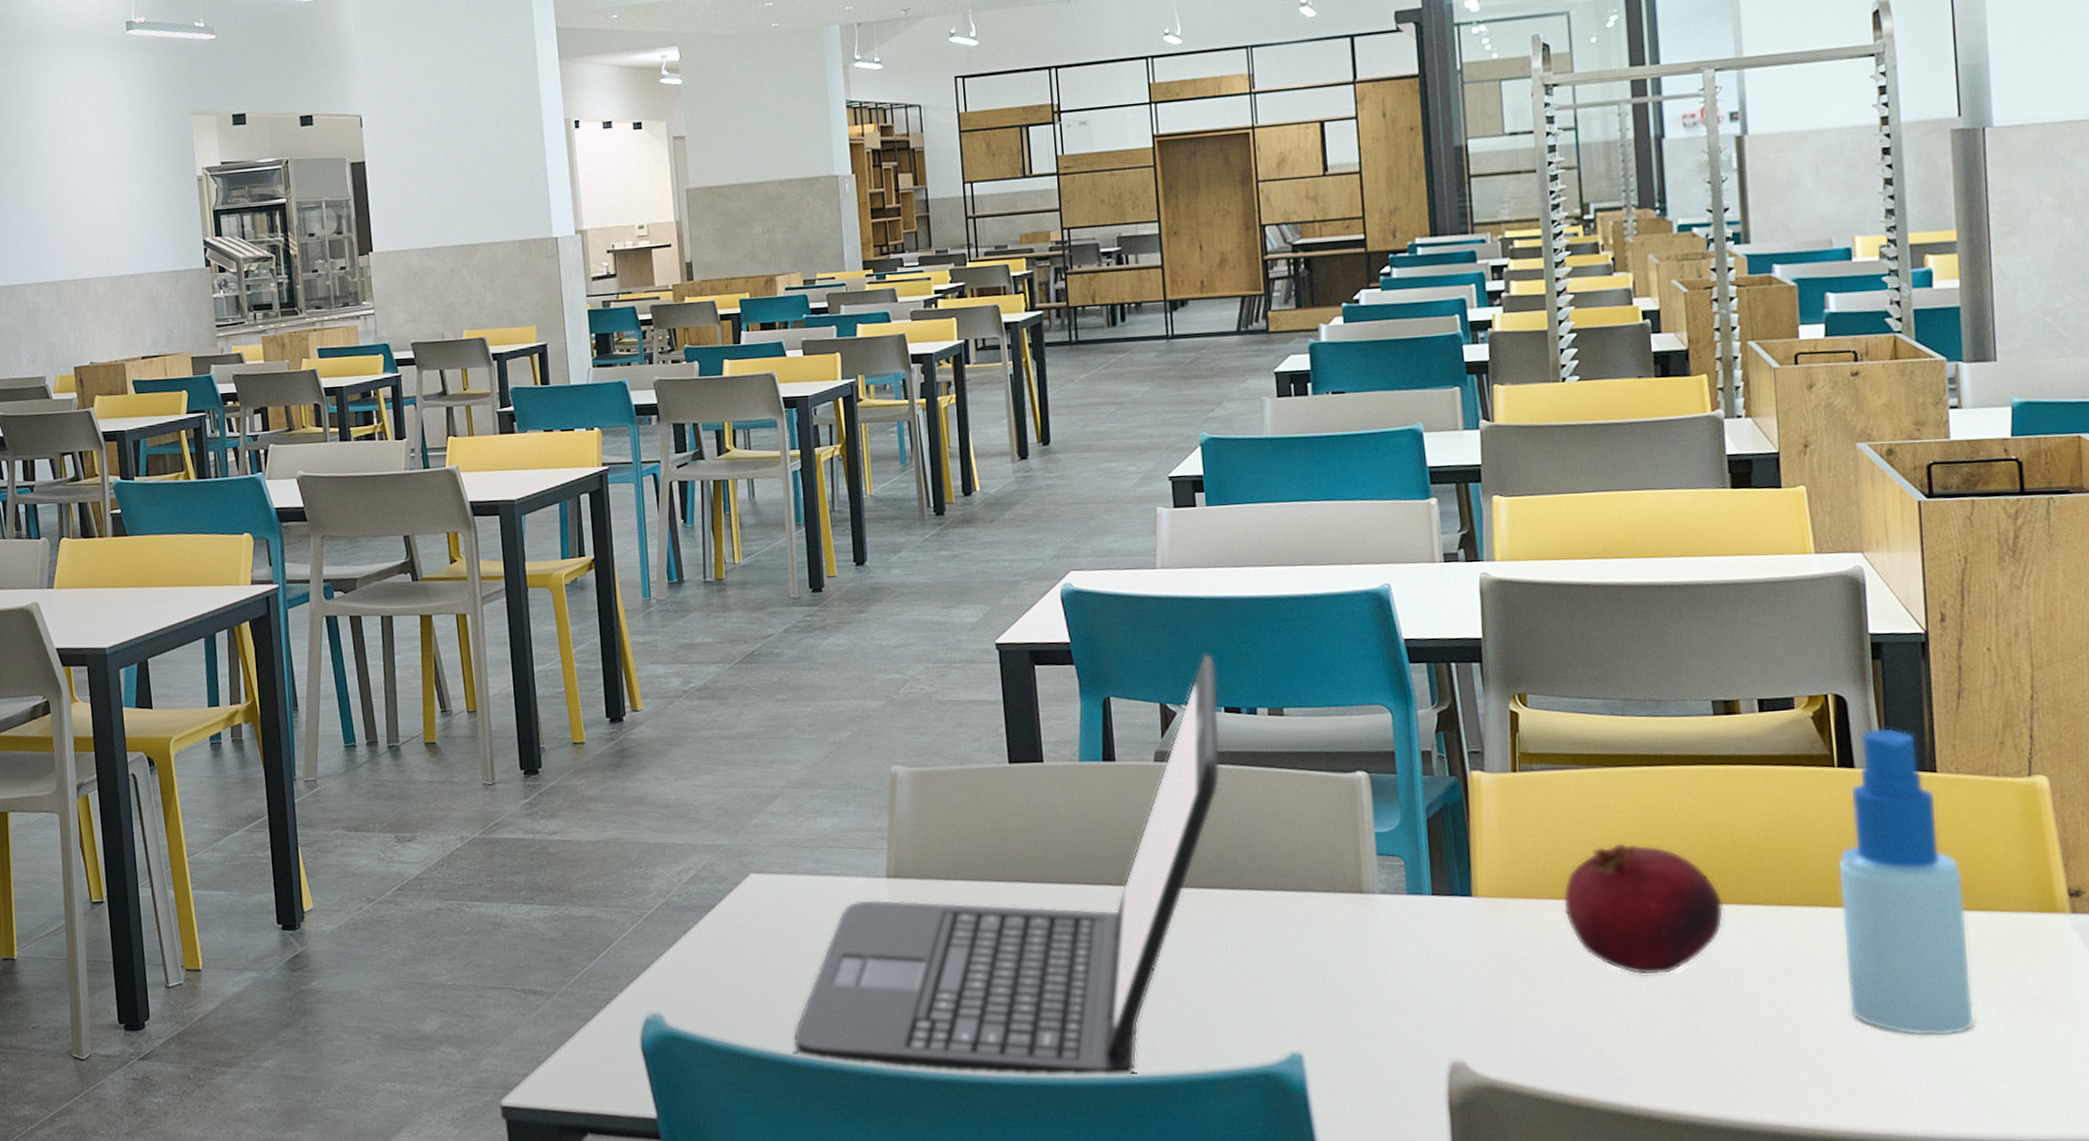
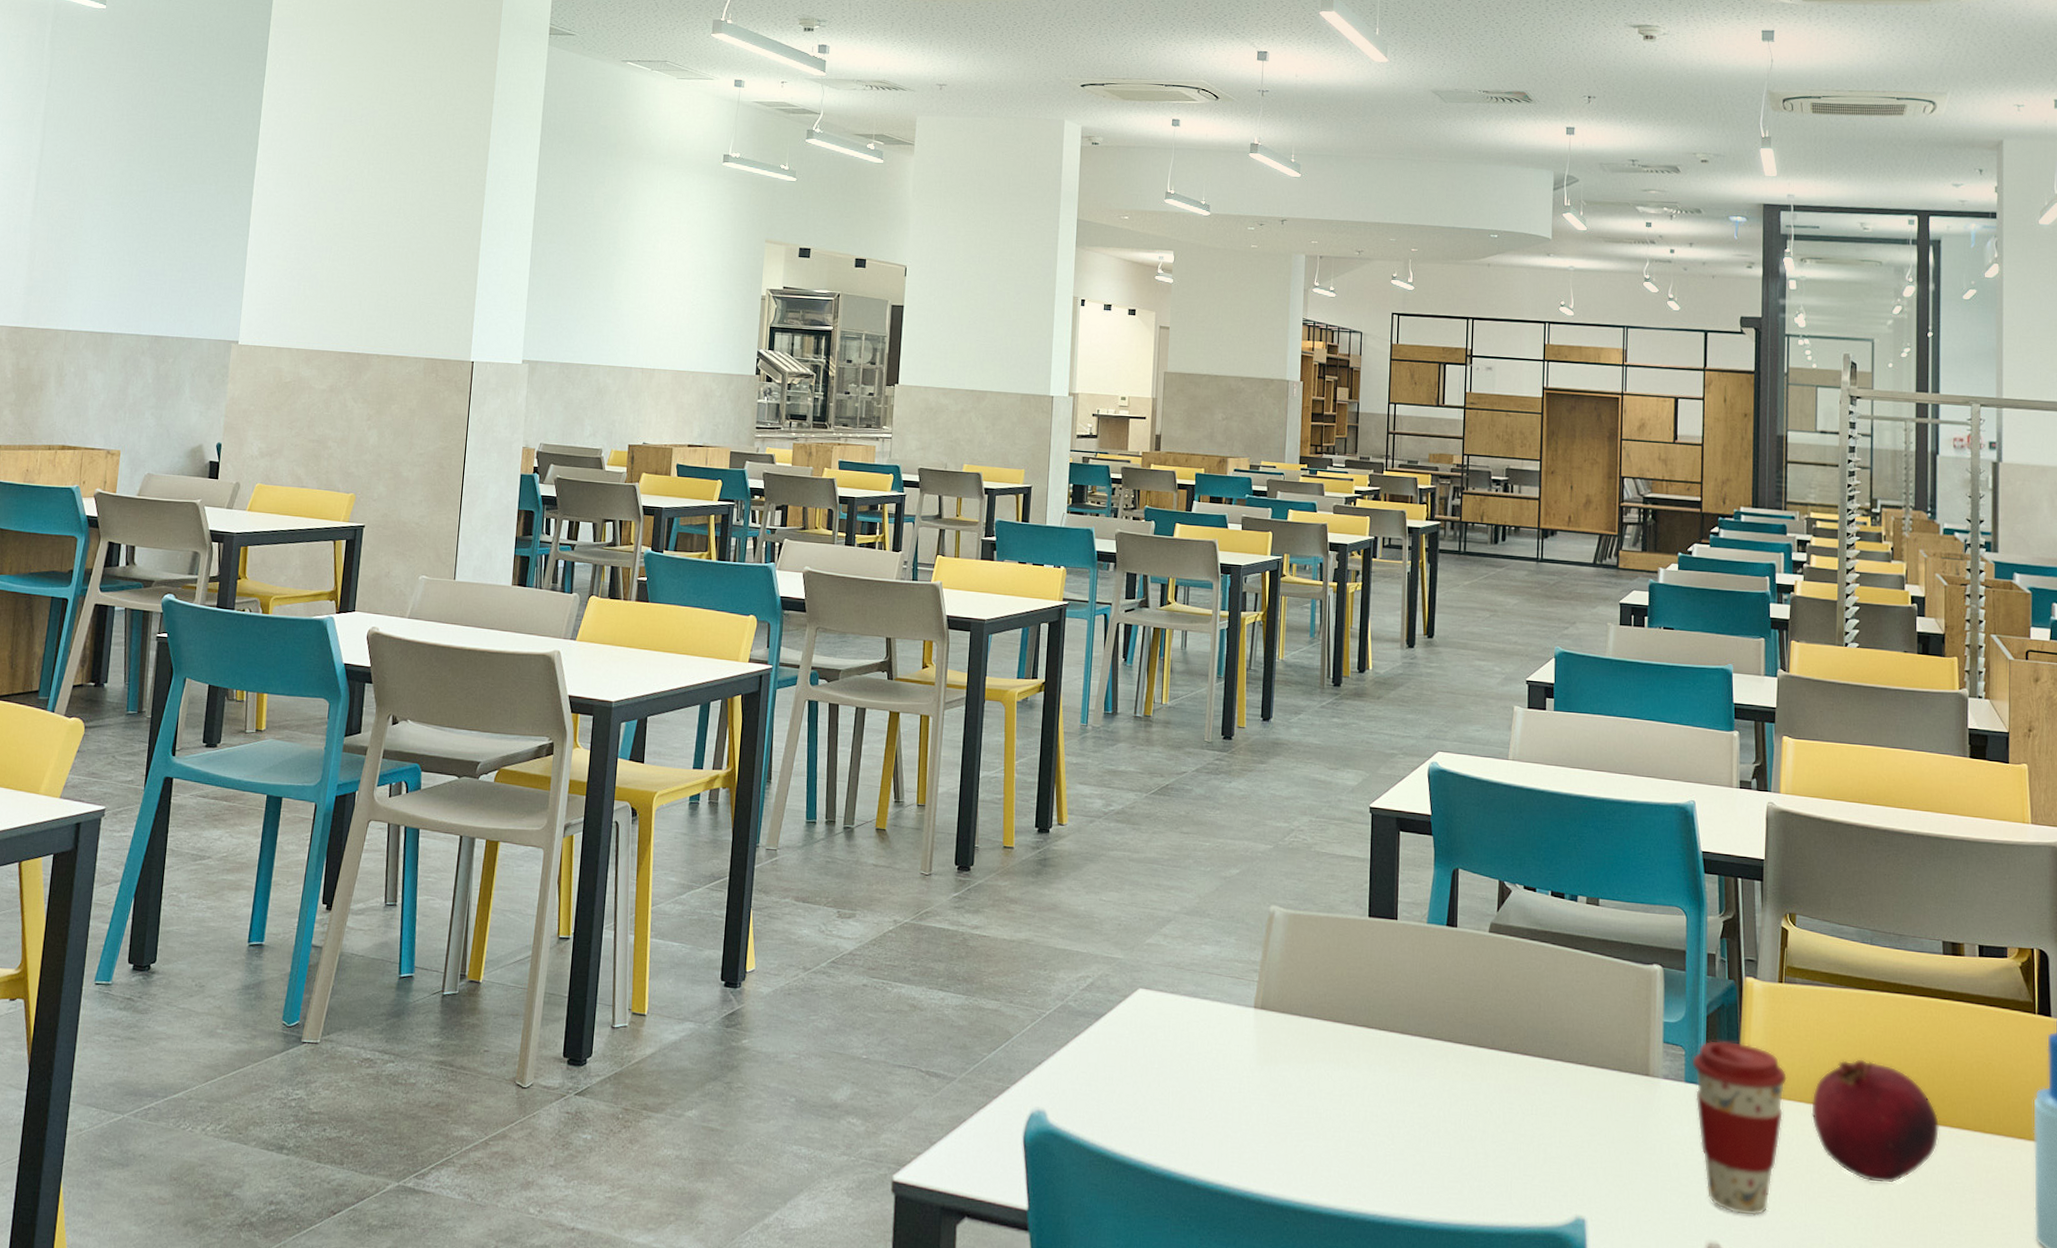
laptop: present [792,653,1221,1077] -> none [1155,841,1549,1221]
coffee cup: none [1413,843,1532,1029] -> present [1692,1040,1788,1216]

